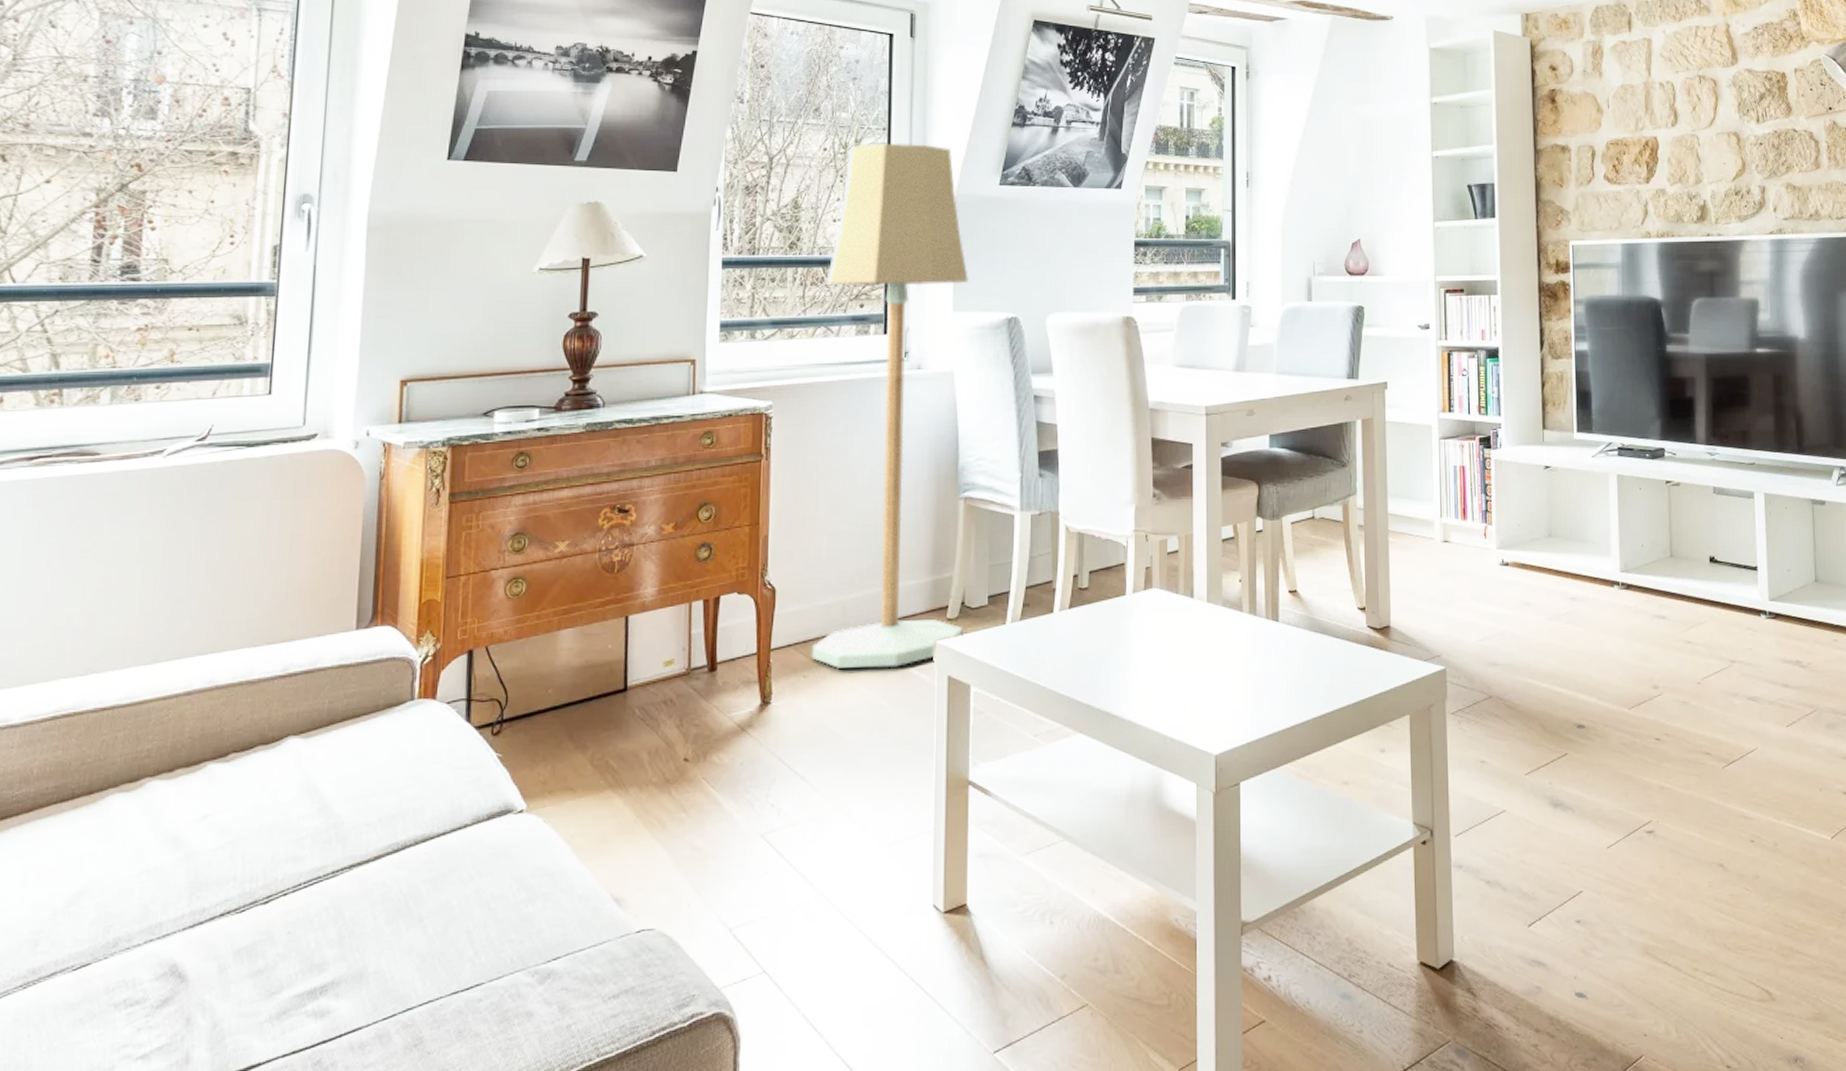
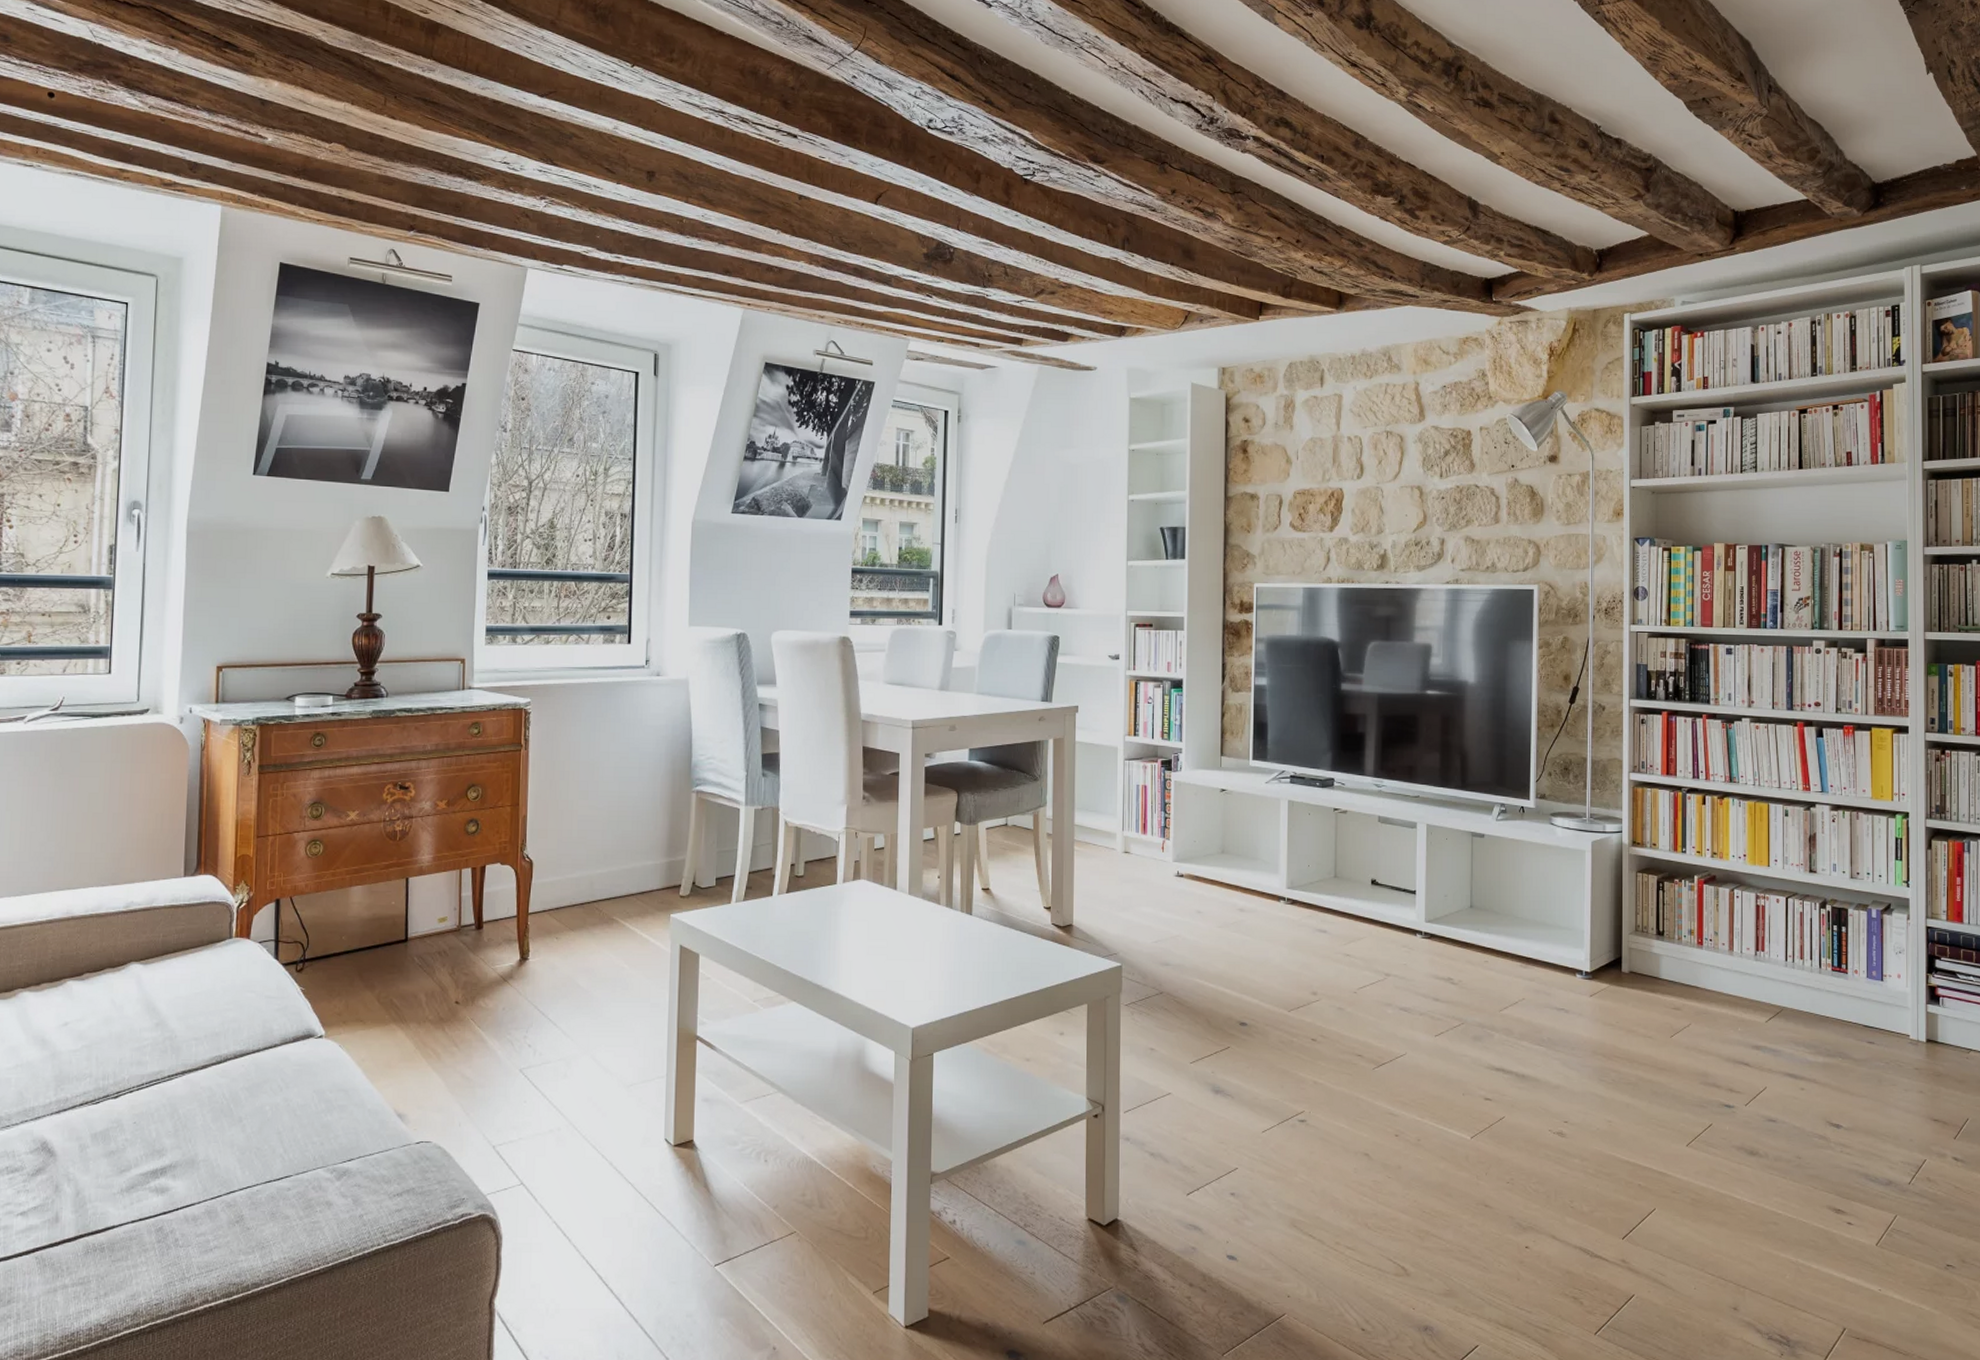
floor lamp: present [811,143,968,668] -> none [563,472,703,935]

